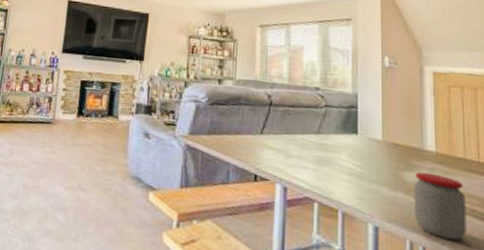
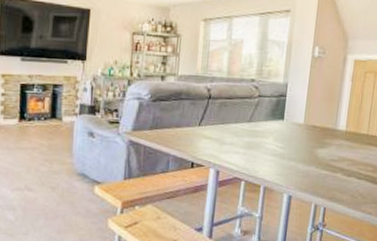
jar: present [414,171,467,241] -> none [321,148,363,200]

